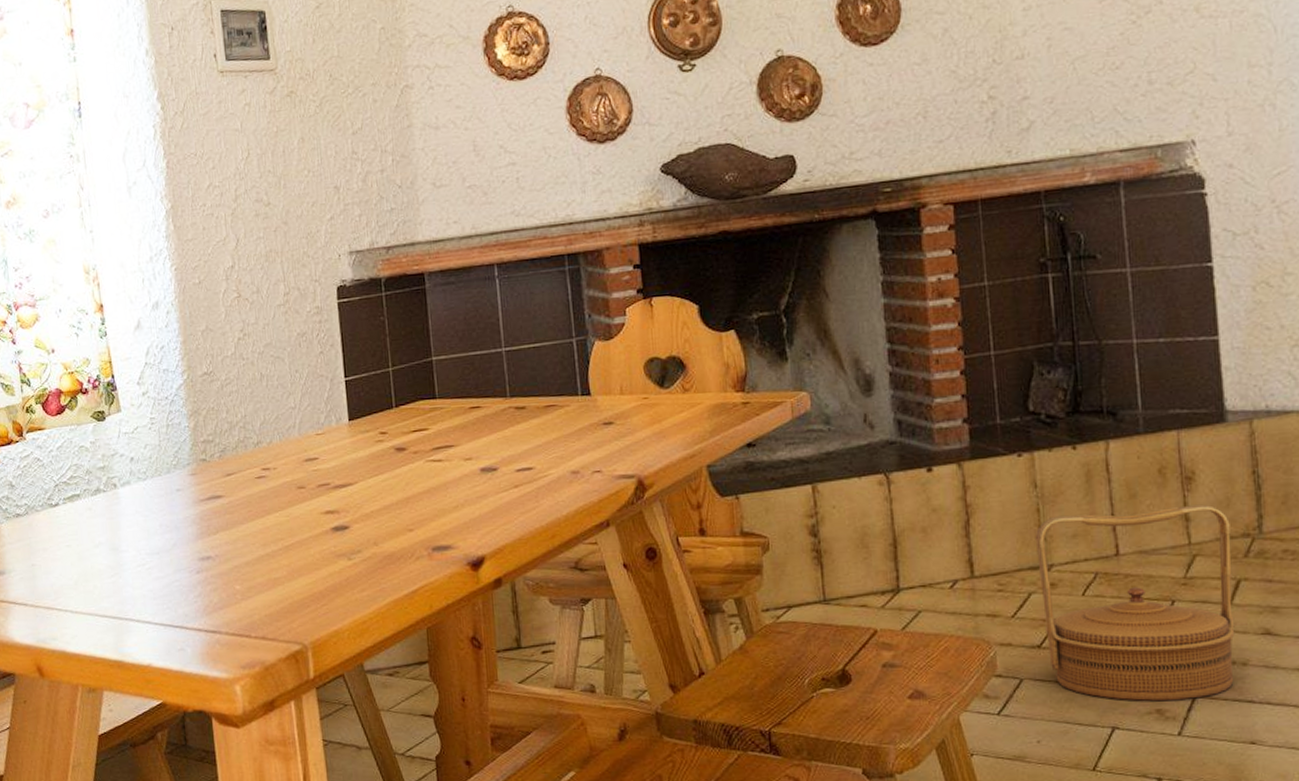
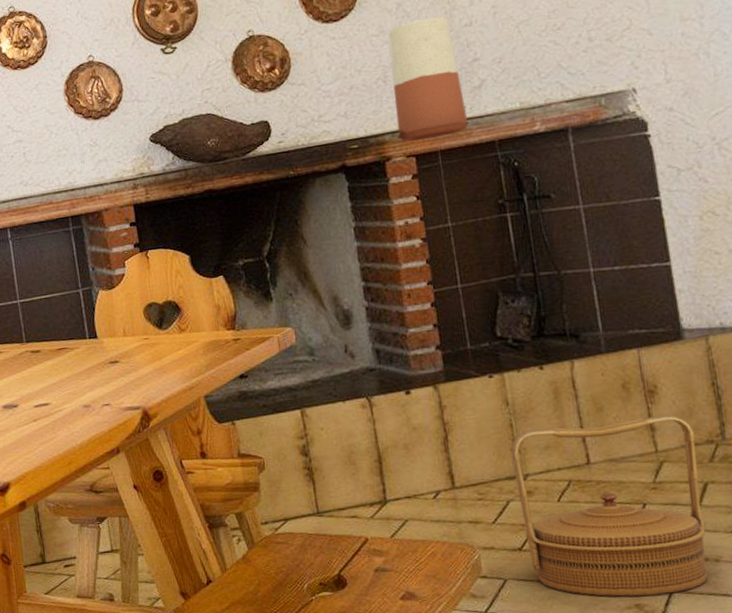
vase: none [931,46,1013,187] -> present [387,16,469,142]

